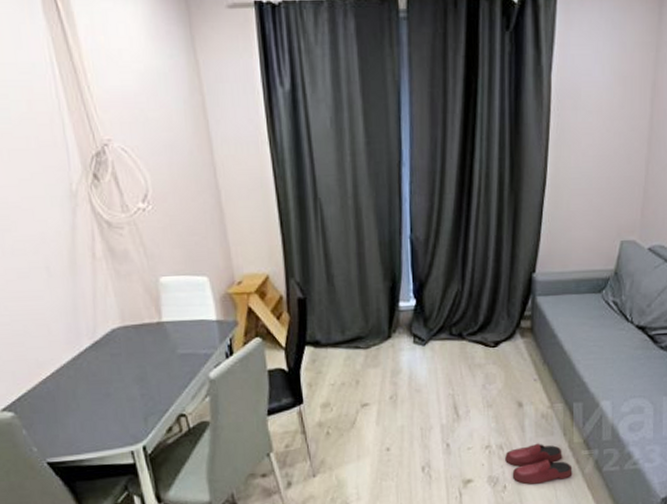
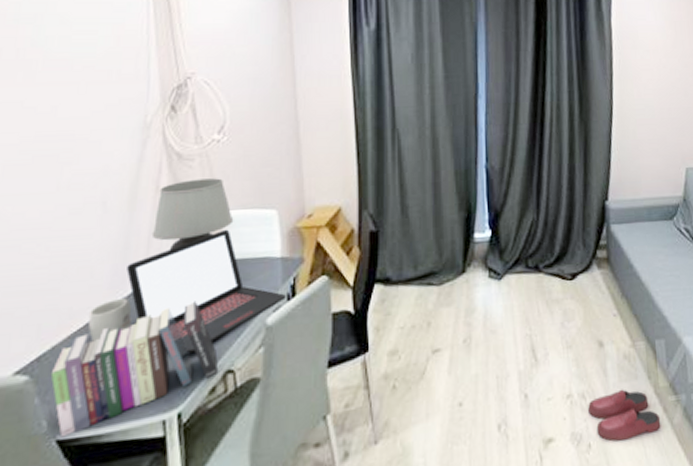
books: none [31,356,173,461] -> present [50,301,219,438]
mug: none [53,353,92,387] -> present [88,298,132,342]
laptop: none [79,294,225,400] -> present [126,229,287,354]
table lamp: none [95,246,169,312] -> present [151,178,234,250]

